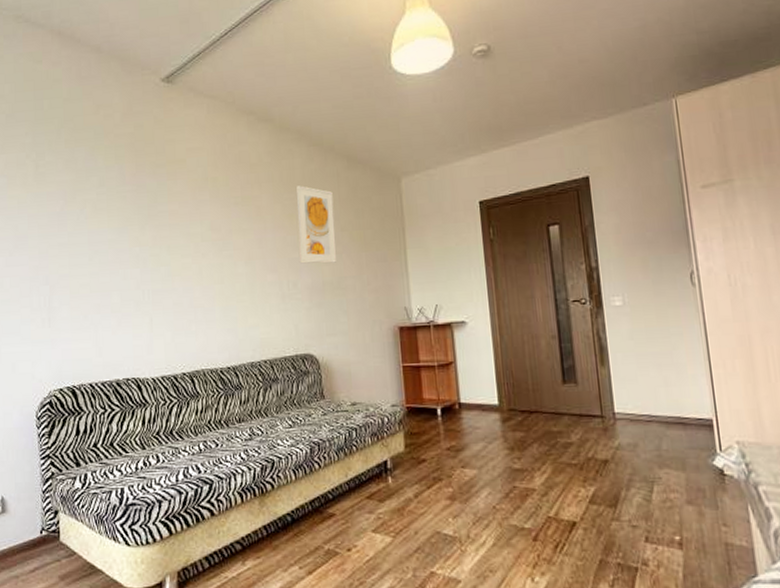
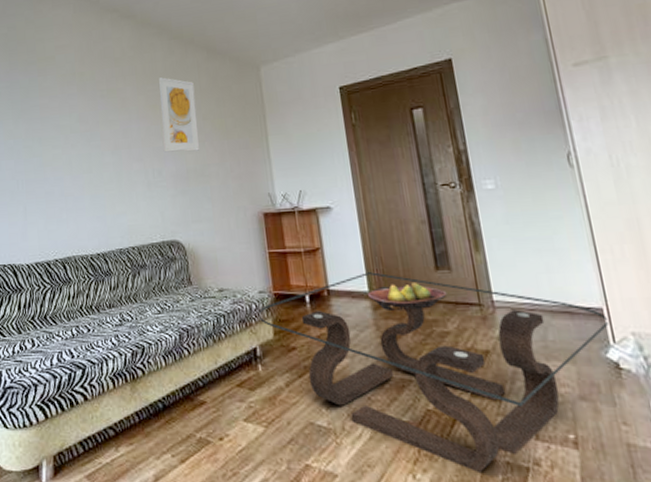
coffee table: none [390,386,717,573] -> present [258,272,609,472]
fruit bowl: none [497,394,573,424] -> present [367,281,448,312]

